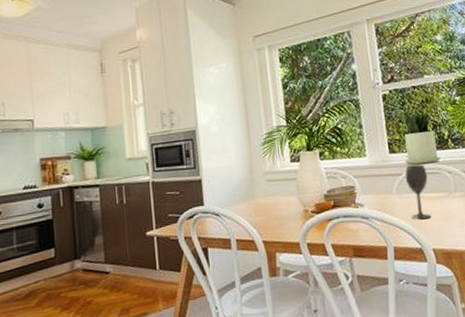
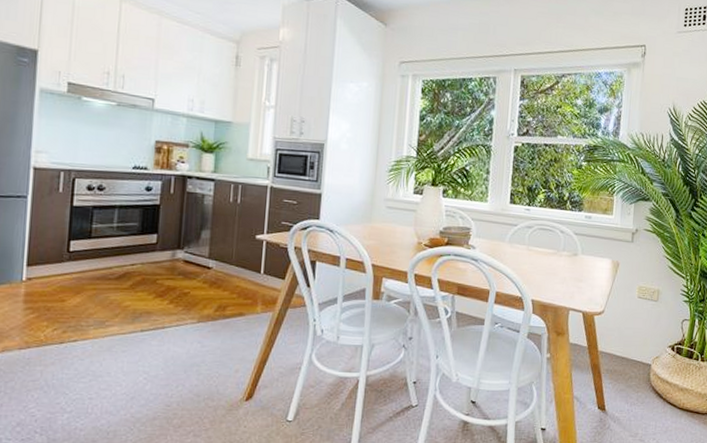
planter: present [403,109,442,165] -> none [522,166,558,220]
wine glass: present [404,164,432,220] -> none [517,218,541,271]

